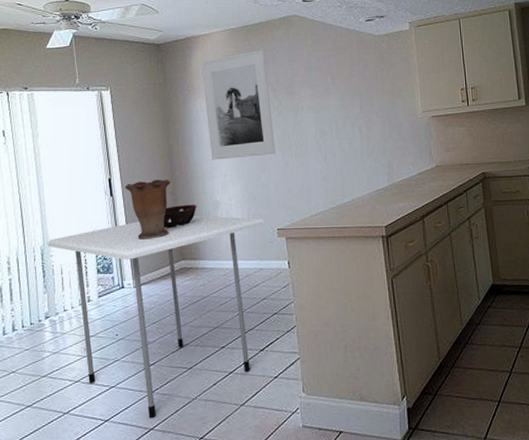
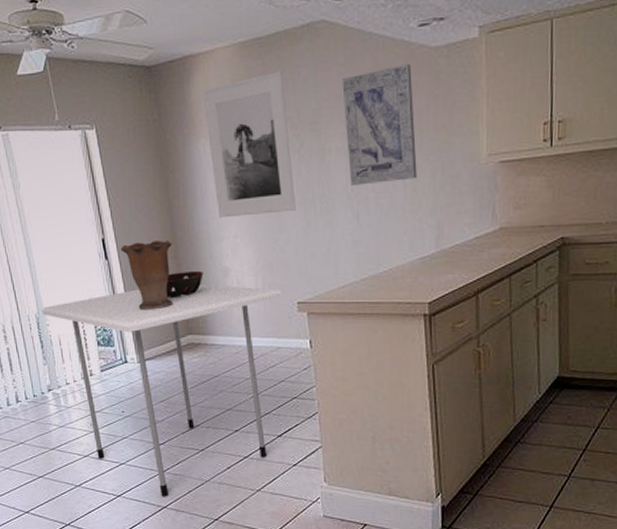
wall art: none [311,46,370,134] -> present [342,63,417,185]

